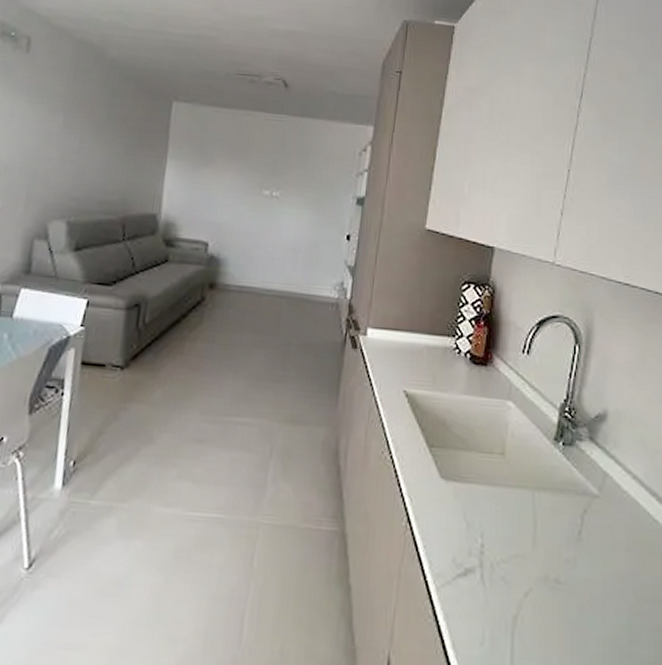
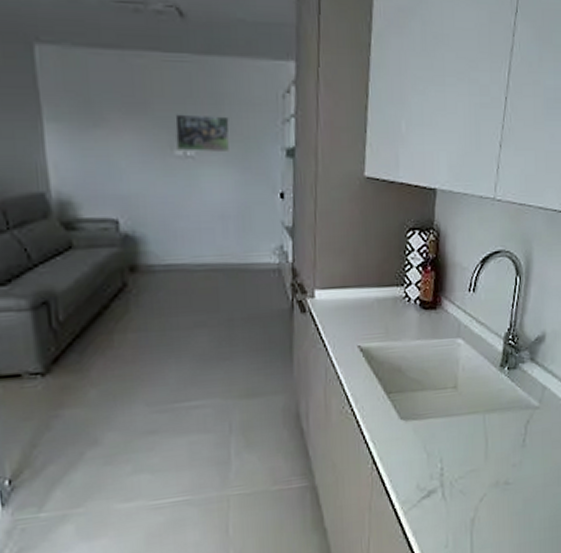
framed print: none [265,161,312,196] -> present [175,114,230,153]

